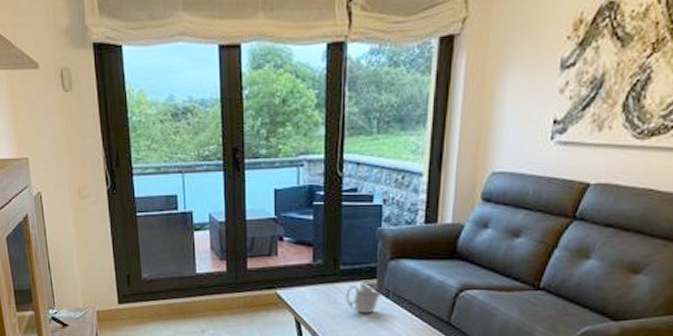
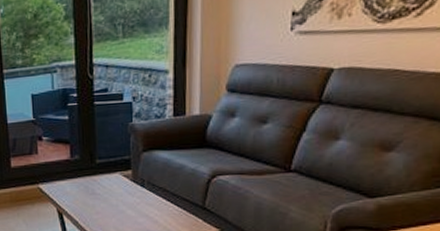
teapot: present [345,281,383,314] -> none [103,173,138,203]

